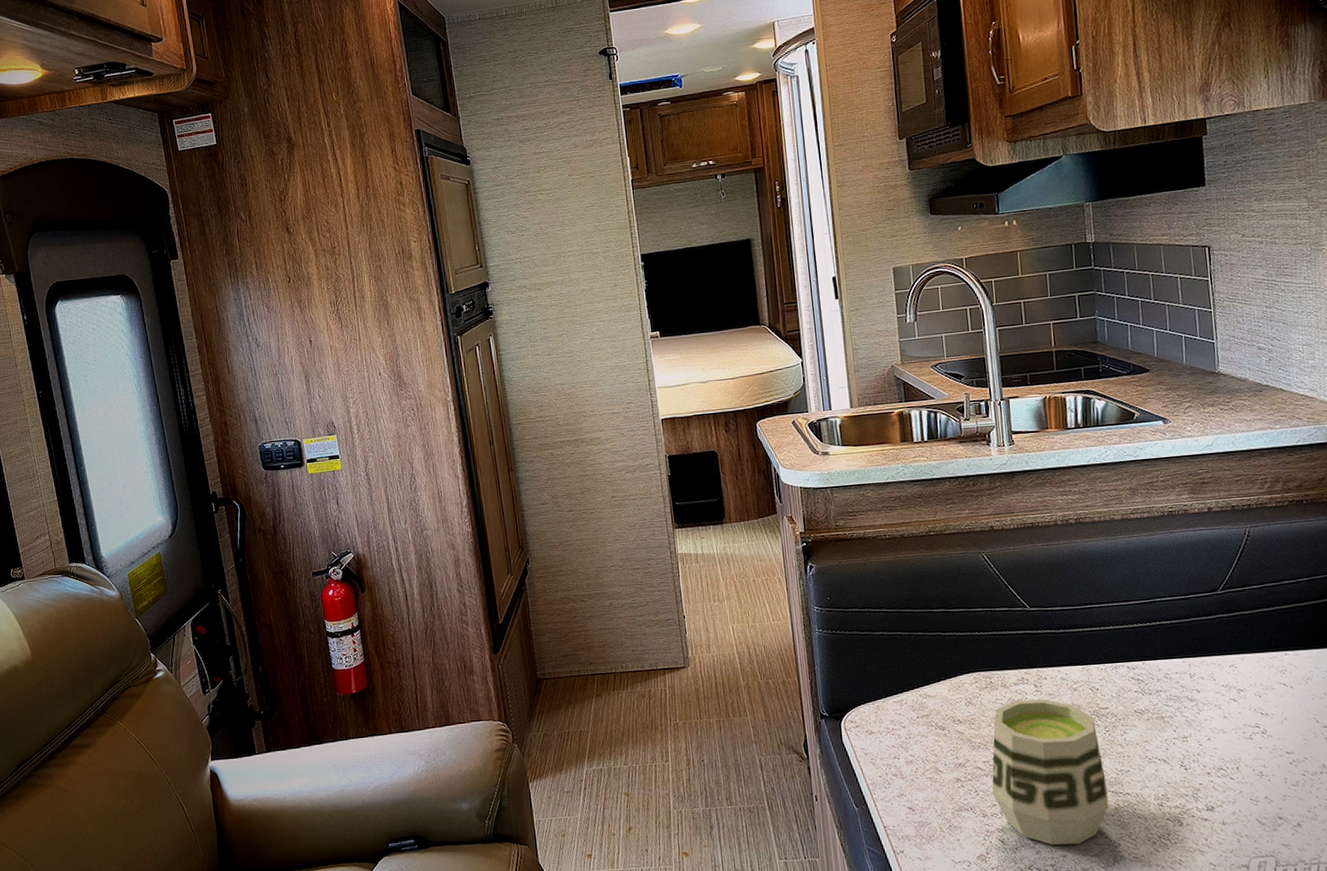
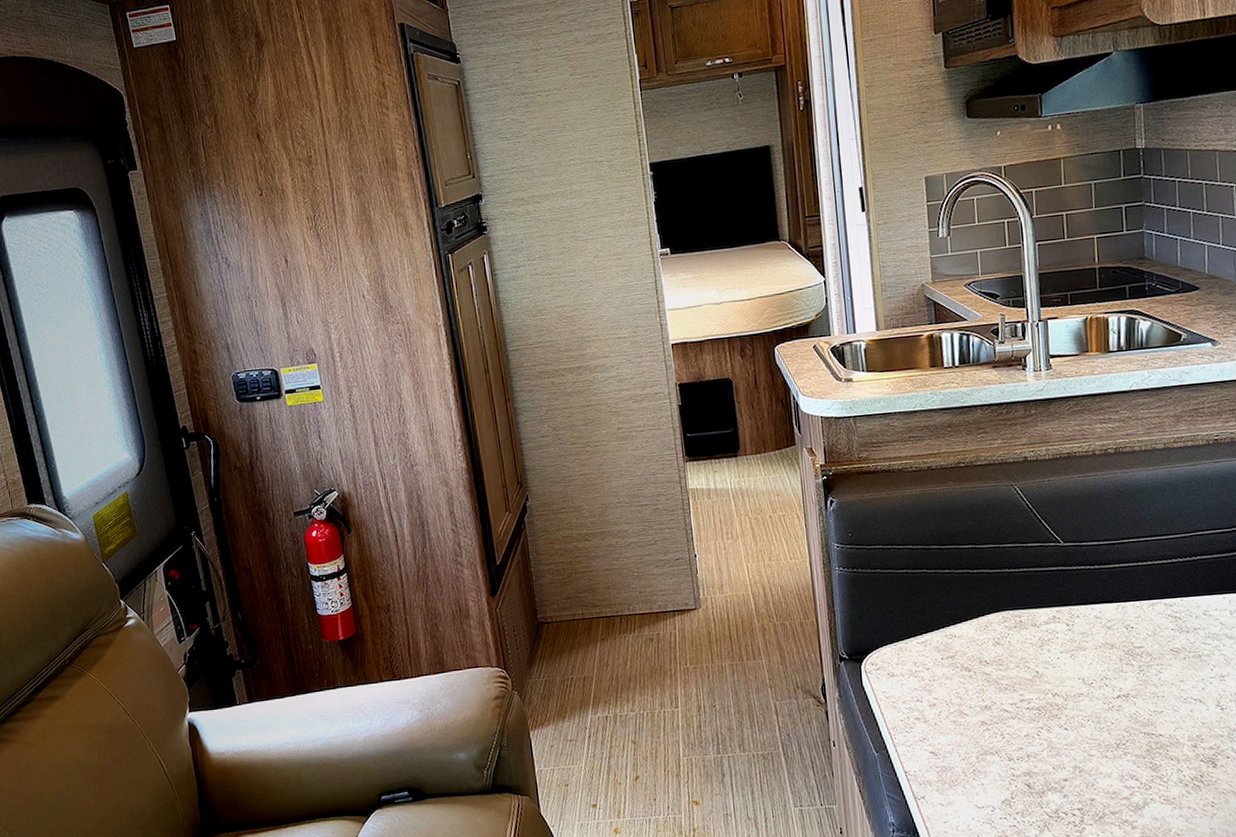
cup: present [992,699,1109,845] -> none [1019,638,1141,789]

